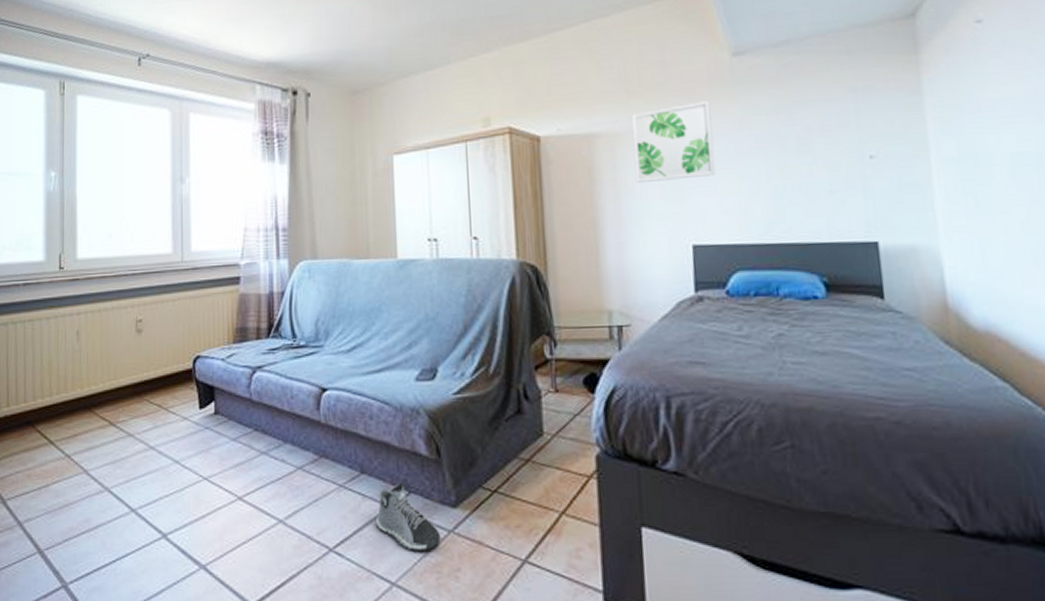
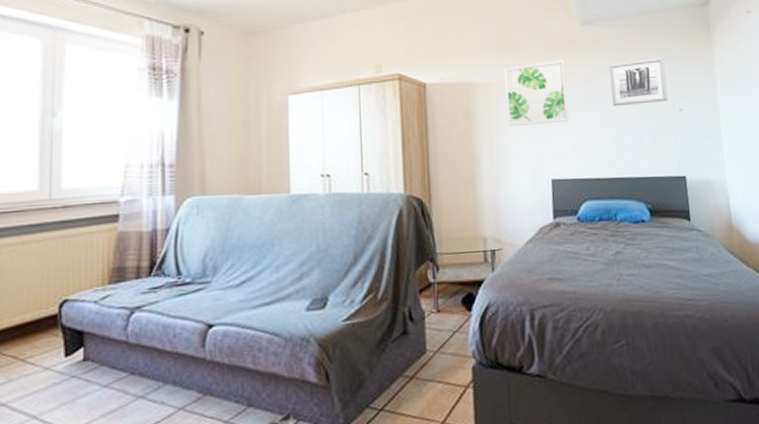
wall art: none [770,90,854,156] -> present [609,57,668,107]

